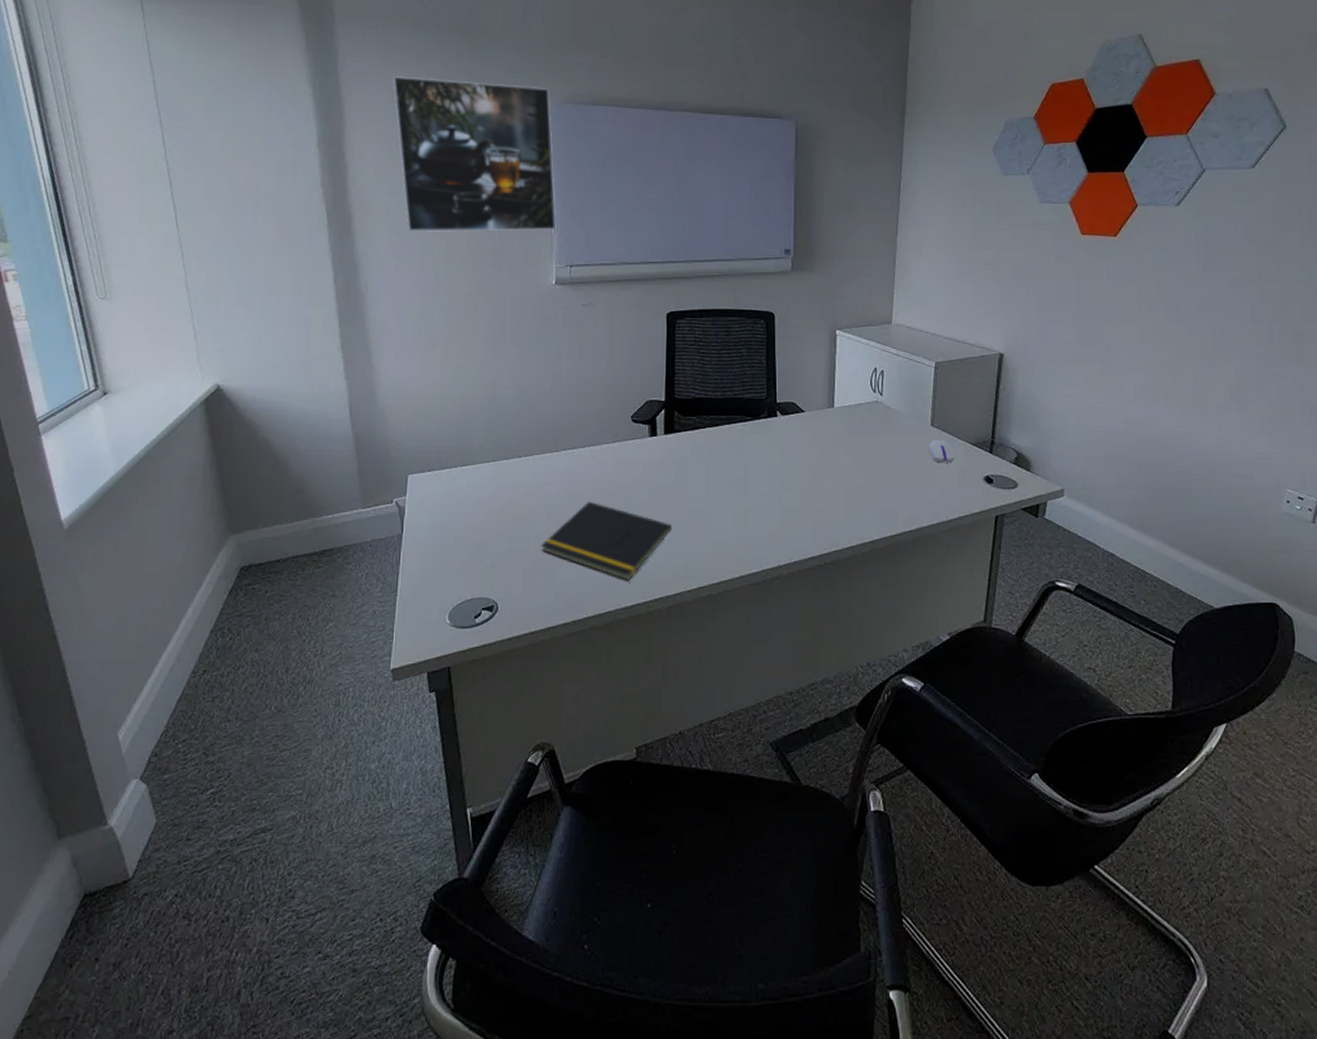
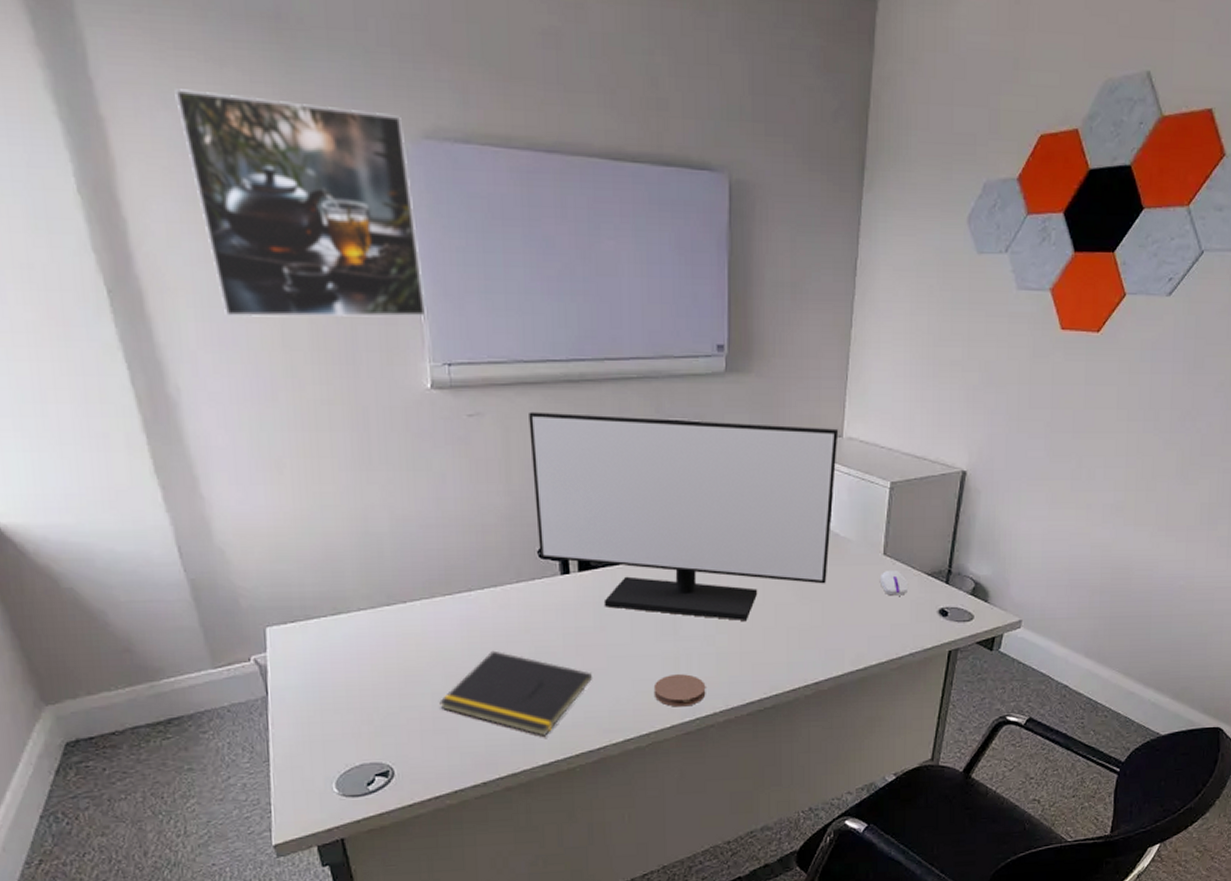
monitor: none [630,302,888,481] -> present [529,411,839,621]
coaster: none [725,529,772,559] -> present [653,674,706,707]

